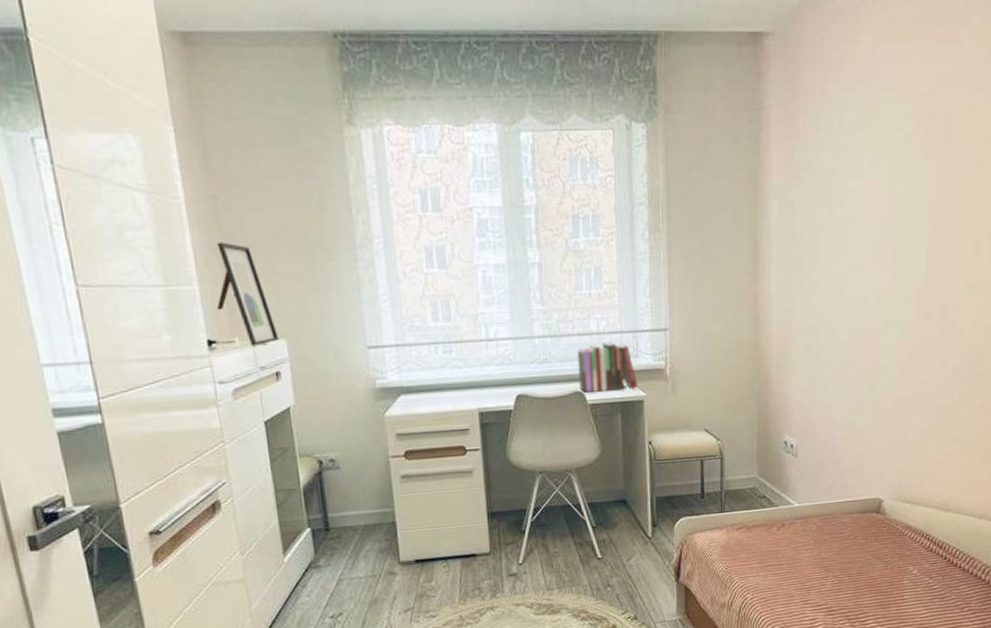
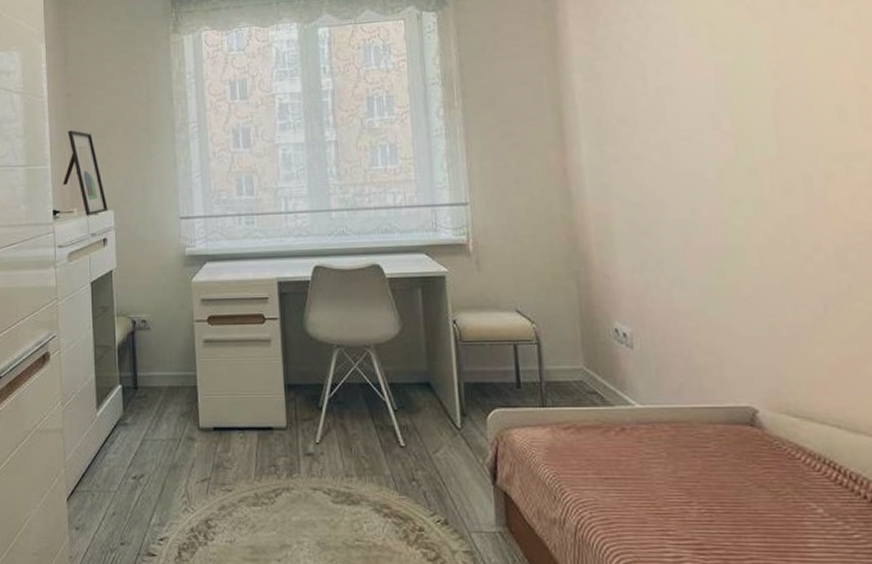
books: present [576,342,637,393] -> none [373,216,438,266]

